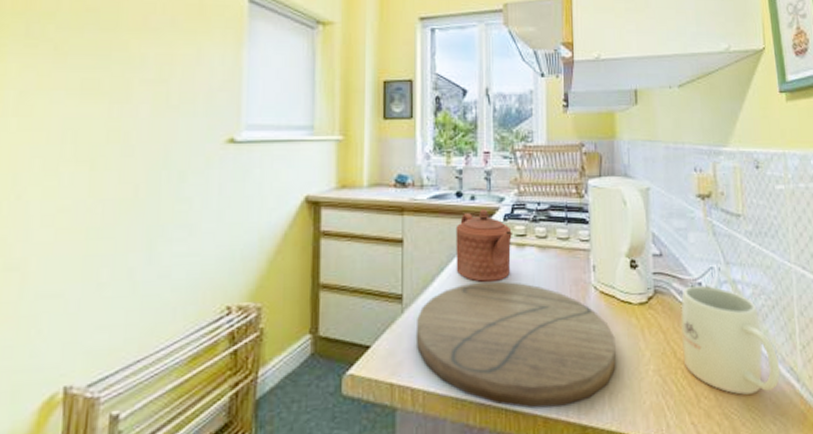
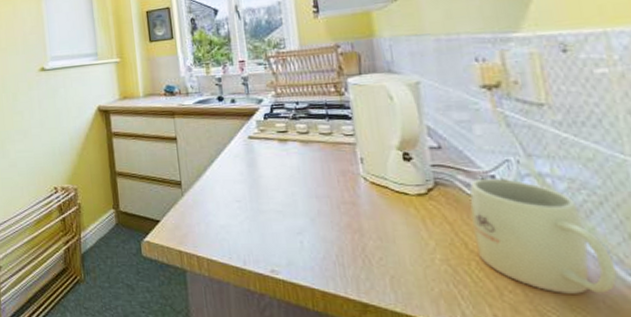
cutting board: present [417,281,616,409] -> none [195,171,396,283]
teapot: present [455,208,512,282] -> none [220,109,275,172]

